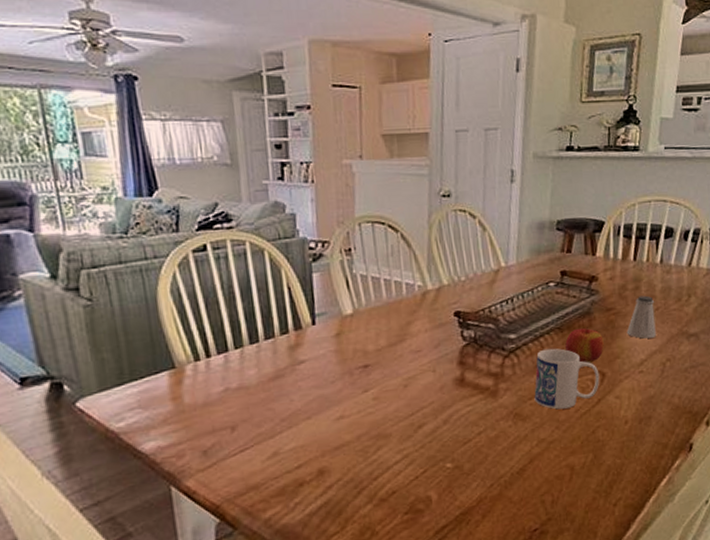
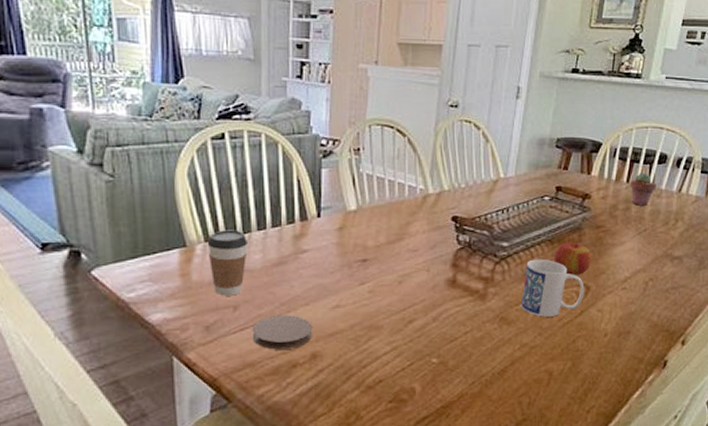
coffee cup: none [197,345,241,417] -> present [207,230,248,296]
coaster: none [252,430,318,470] -> present [252,315,313,350]
saltshaker: present [626,295,656,339] -> none [613,216,643,257]
potted succulent: none [638,249,665,284] -> present [630,173,656,206]

